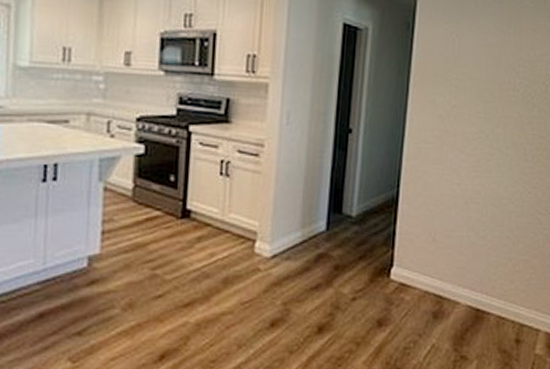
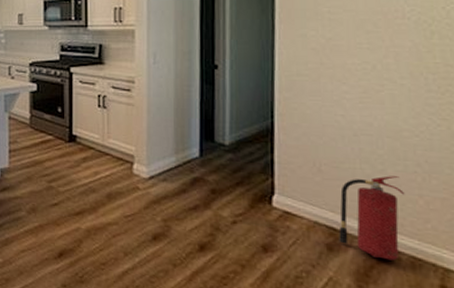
fire extinguisher: none [443,242,499,322] -> present [338,176,405,261]

